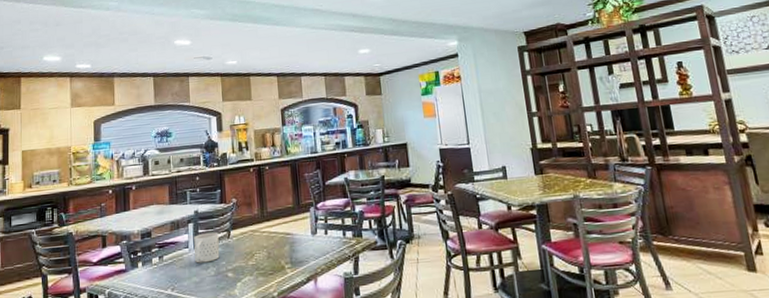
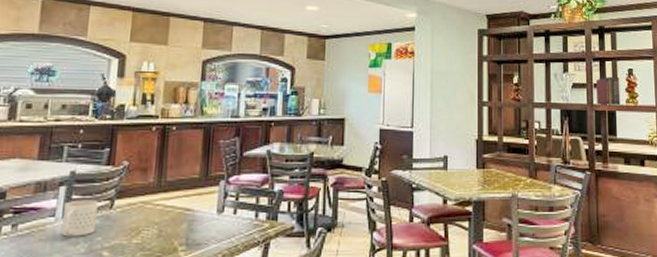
books: none [644,71,674,101] -> present [596,76,621,105]

